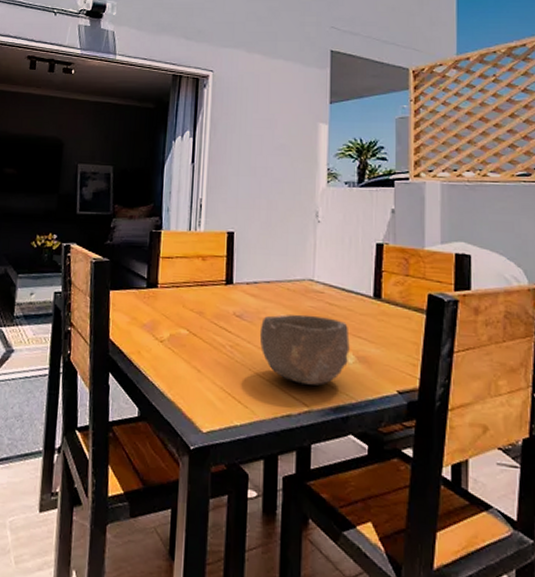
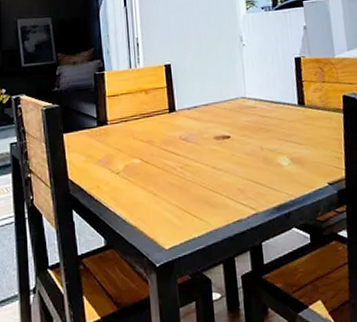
bowl: present [259,314,350,386] -> none [204,128,284,191]

